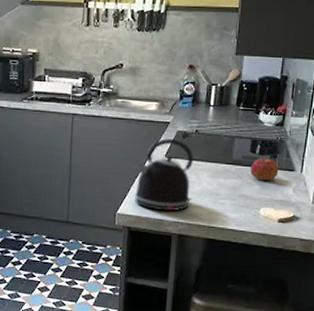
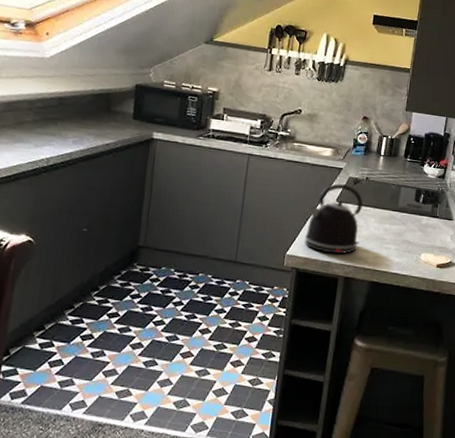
apple: present [251,158,279,181] -> none [414,206,439,228]

